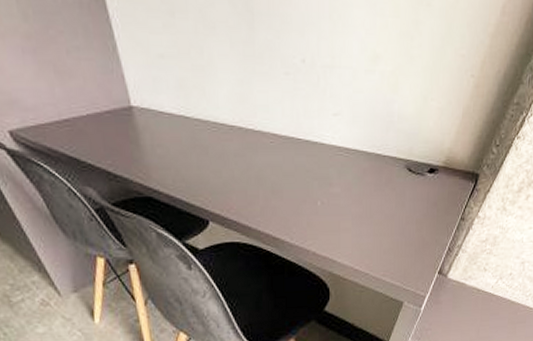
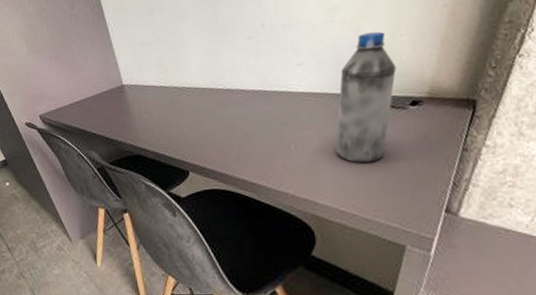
water bottle: none [358,91,423,225] -> present [335,31,397,164]

